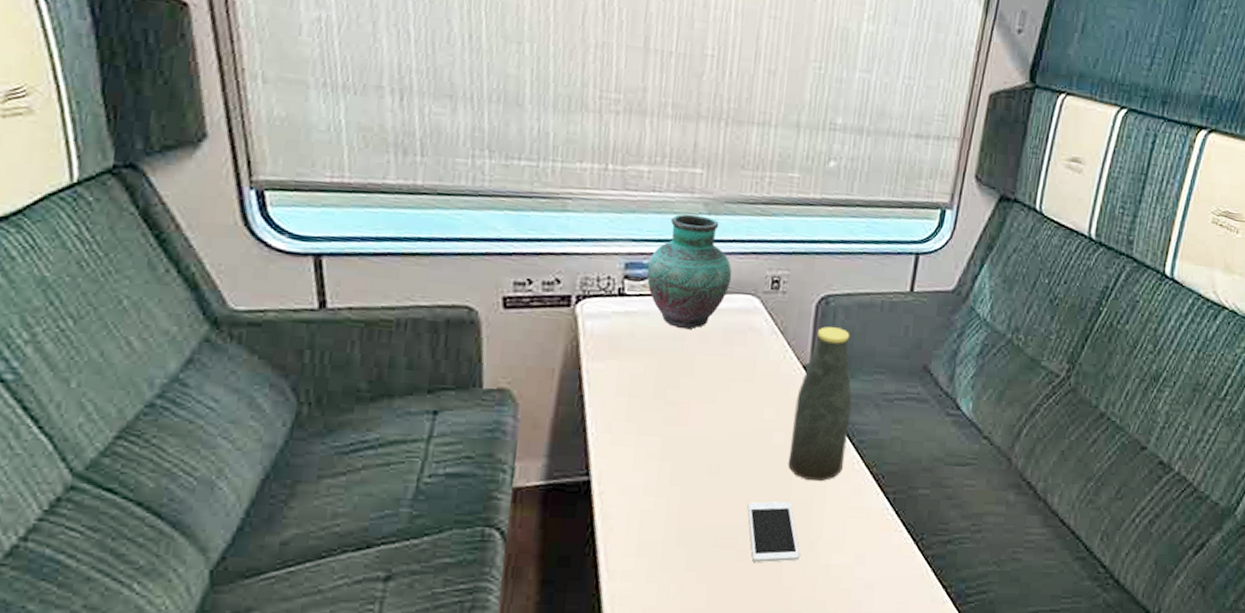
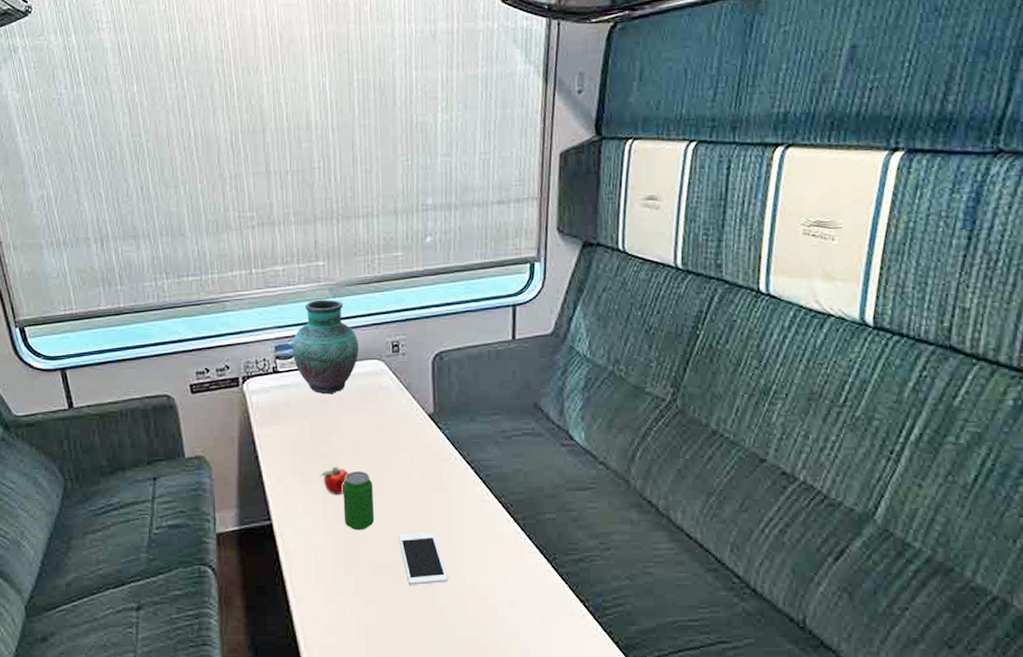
apple: none [659,417,698,452] -> present [319,467,349,496]
beverage can: none [683,424,726,495] -> present [343,471,374,531]
bottle: present [788,327,852,482] -> none [426,379,475,513]

